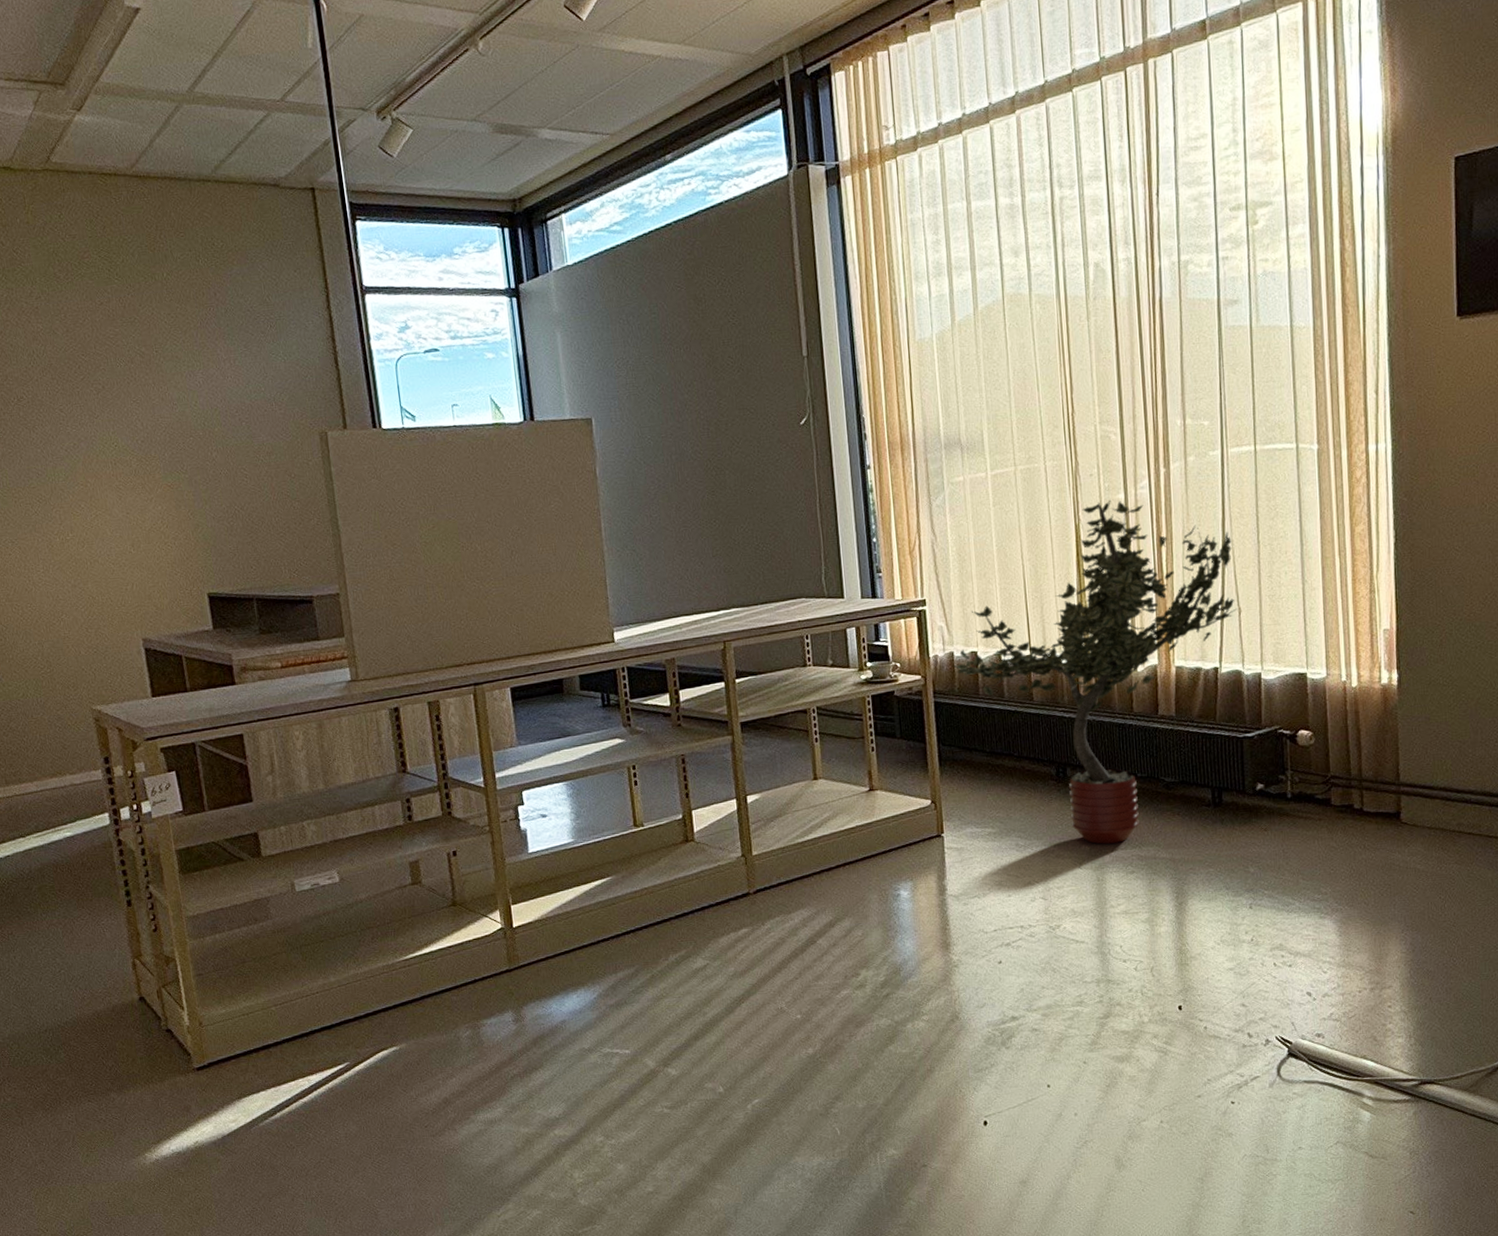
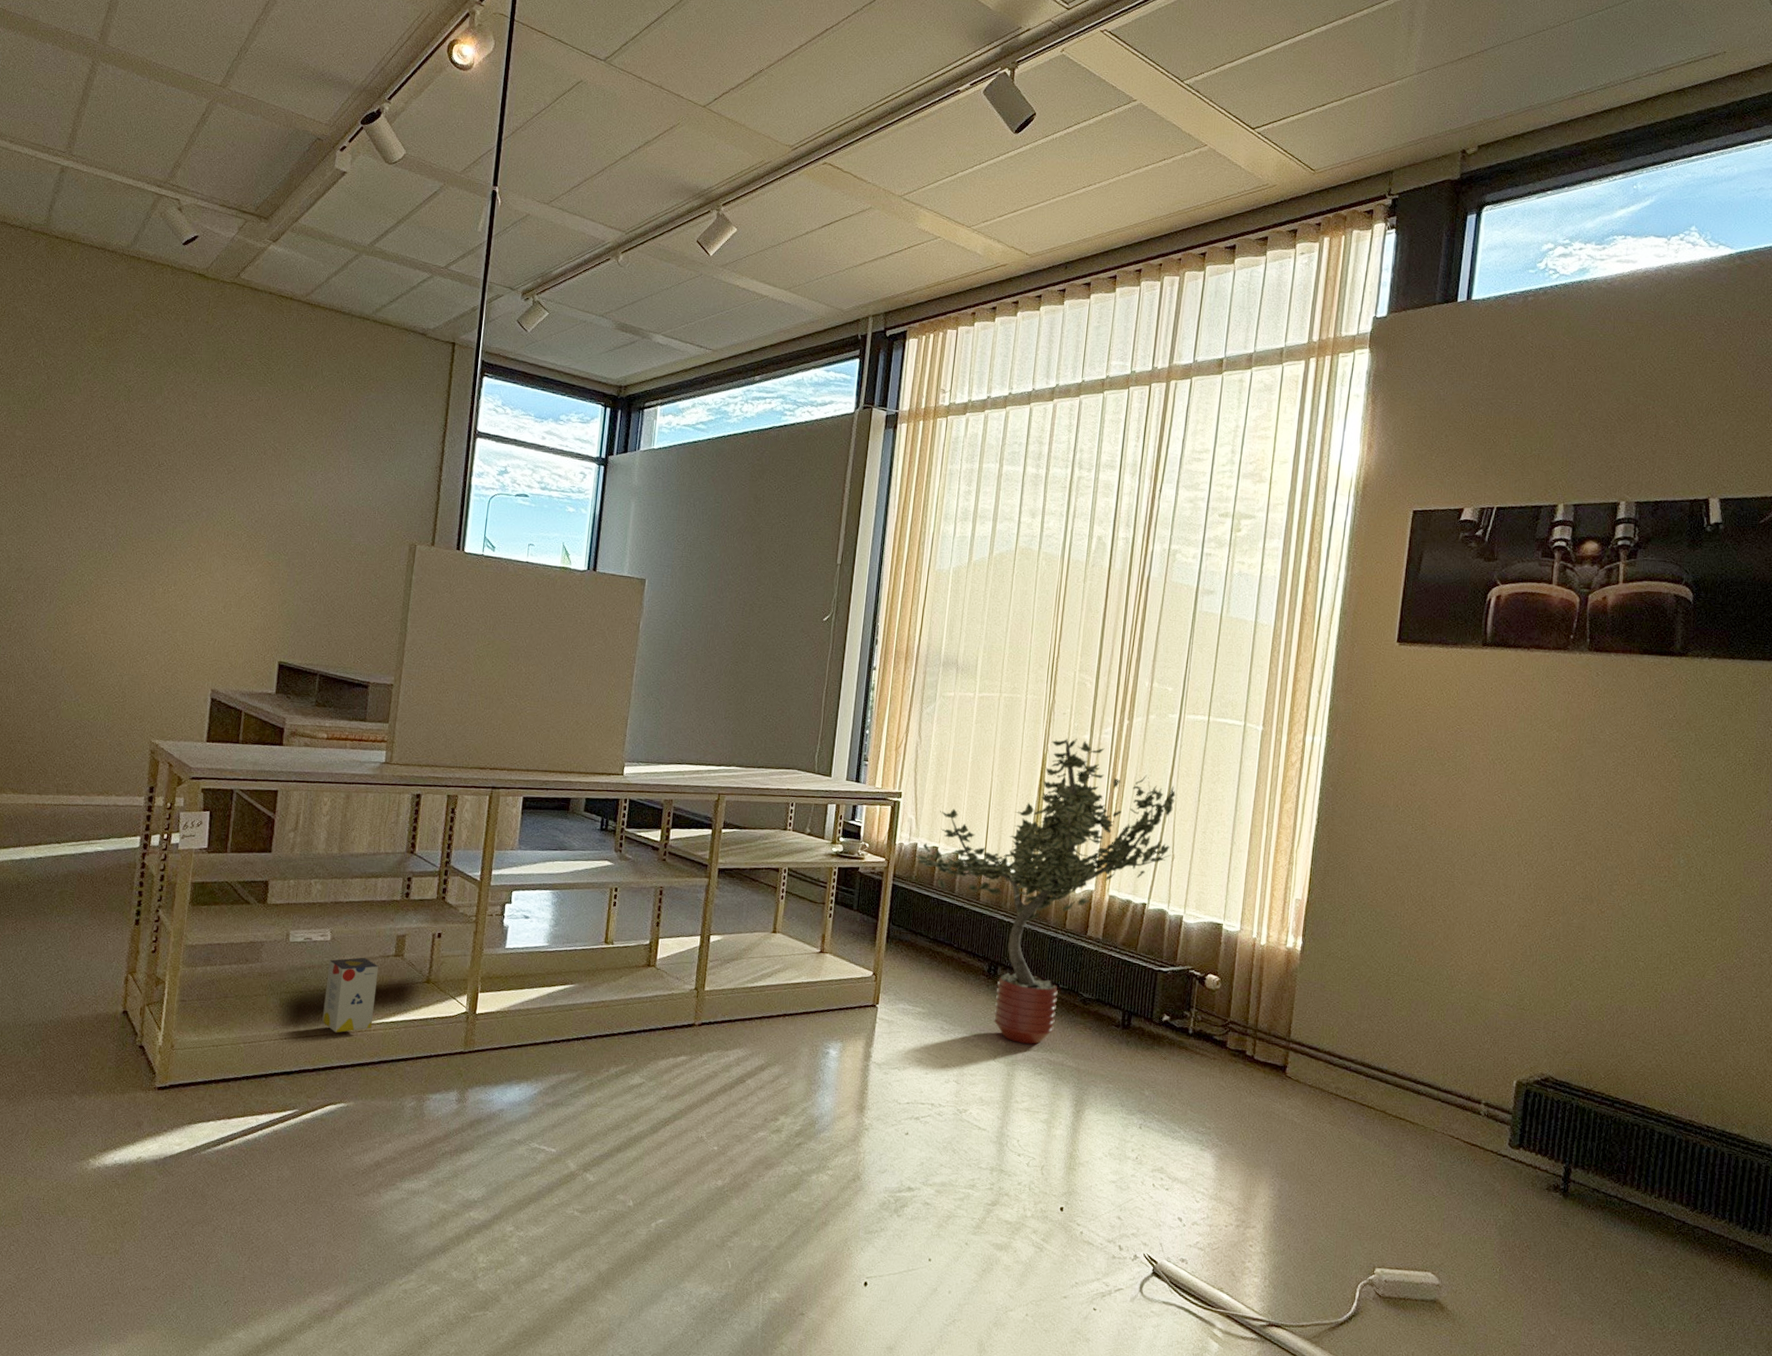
product box: none [343,892,405,976] -> present [322,957,379,1033]

